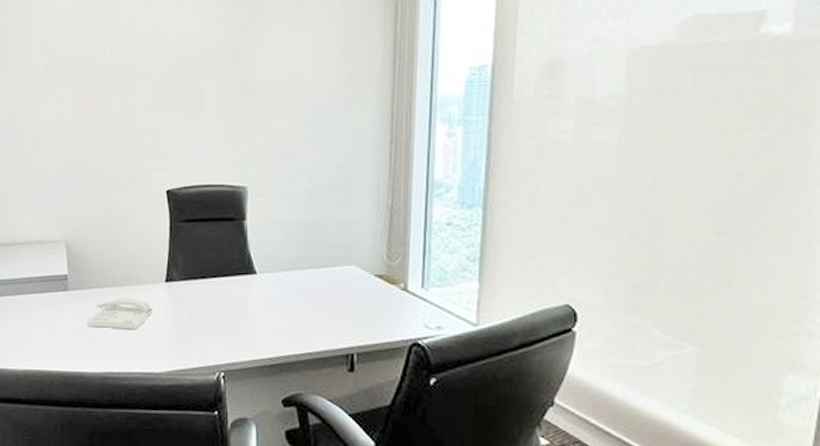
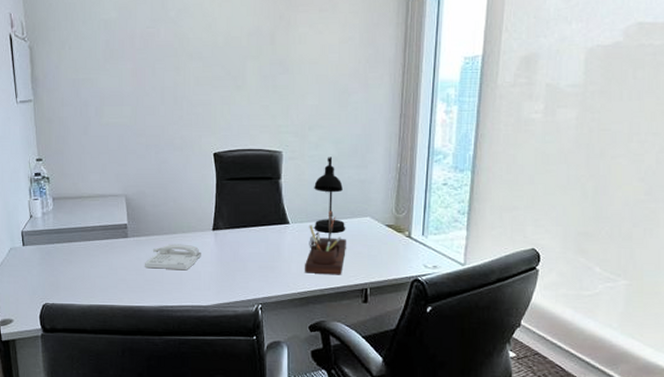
desk organizer: none [276,257,328,337] -> present [305,210,347,275]
desk lamp: none [286,192,324,285] -> present [314,156,345,233]

